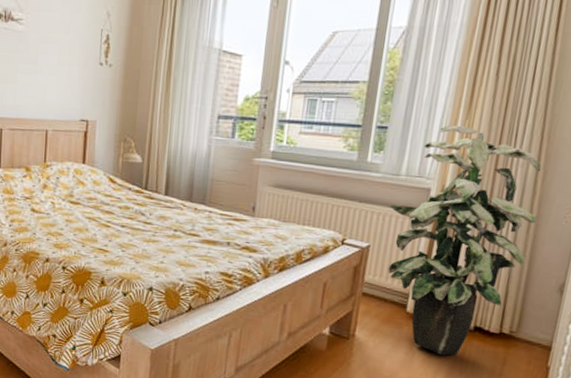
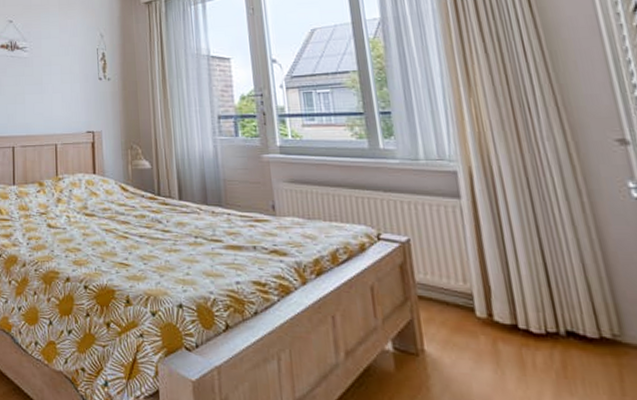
indoor plant: present [388,125,542,356] -> none [416,103,595,371]

